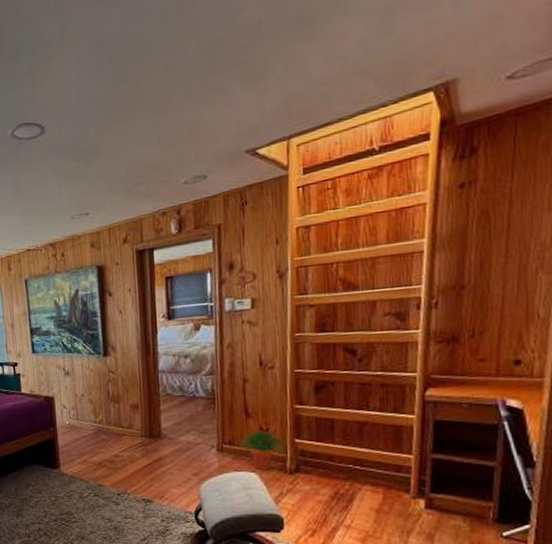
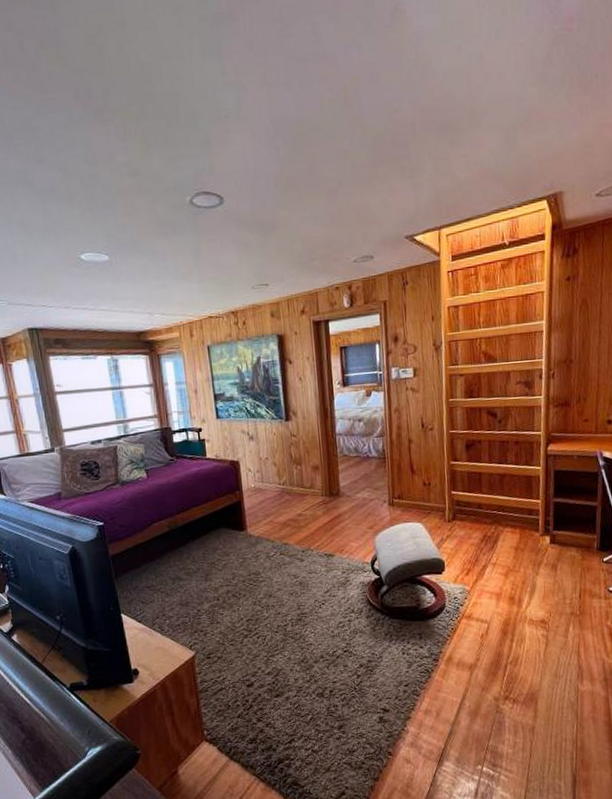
potted plant: present [239,430,289,471] -> none [407,485,447,521]

